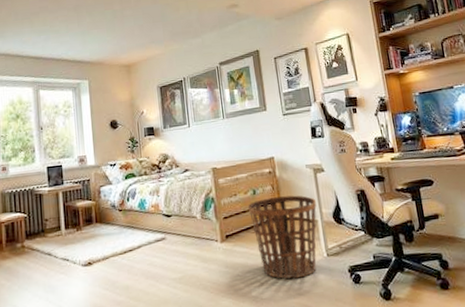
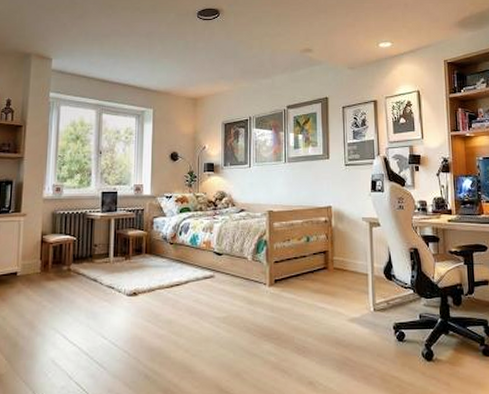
basket: present [247,195,317,279] -> none [300,247,368,330]

